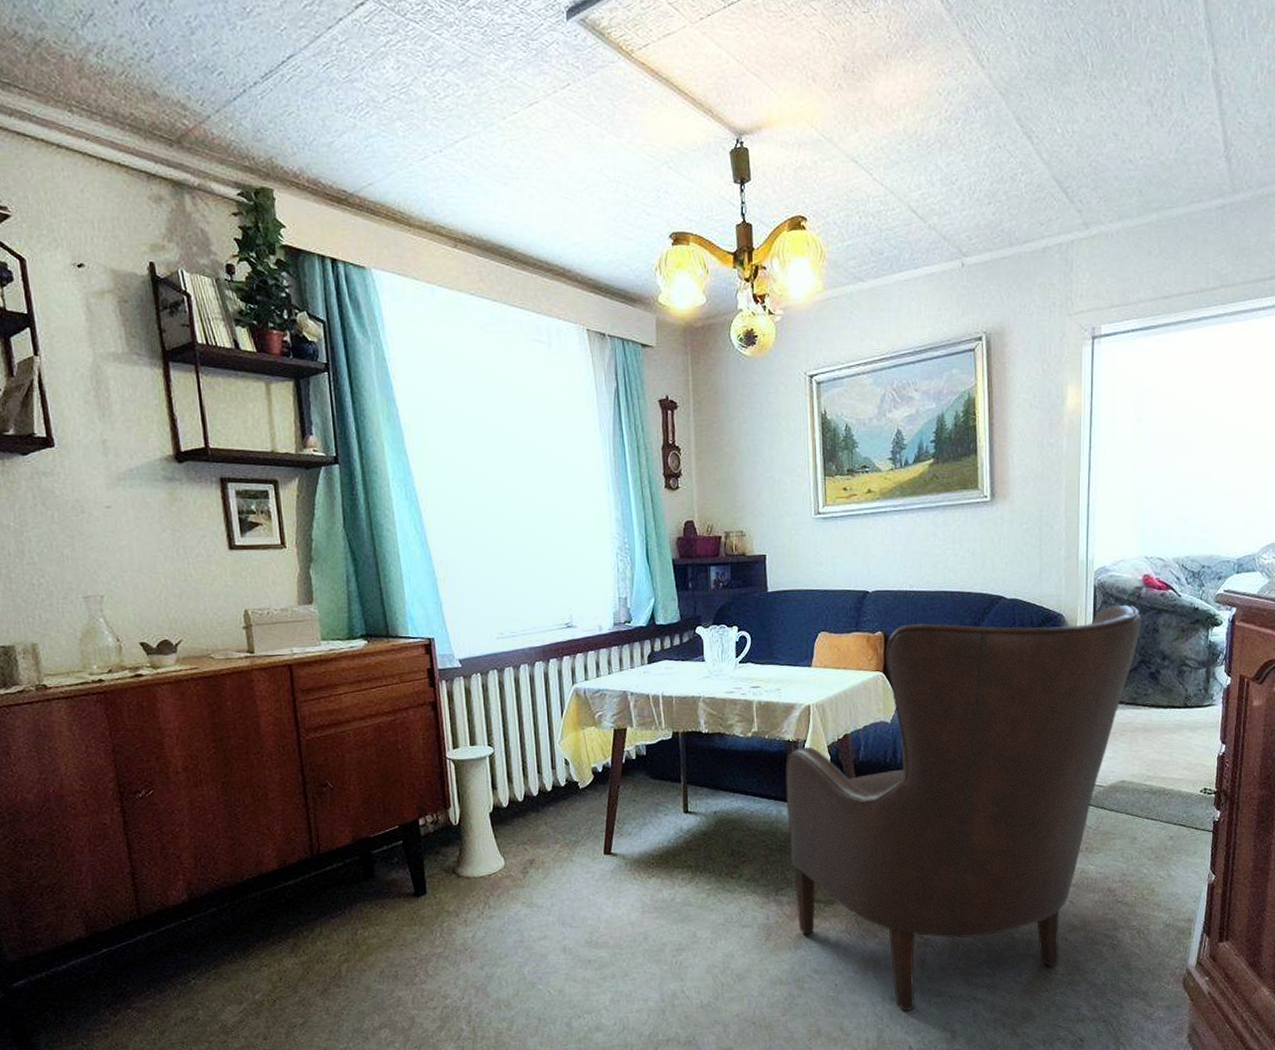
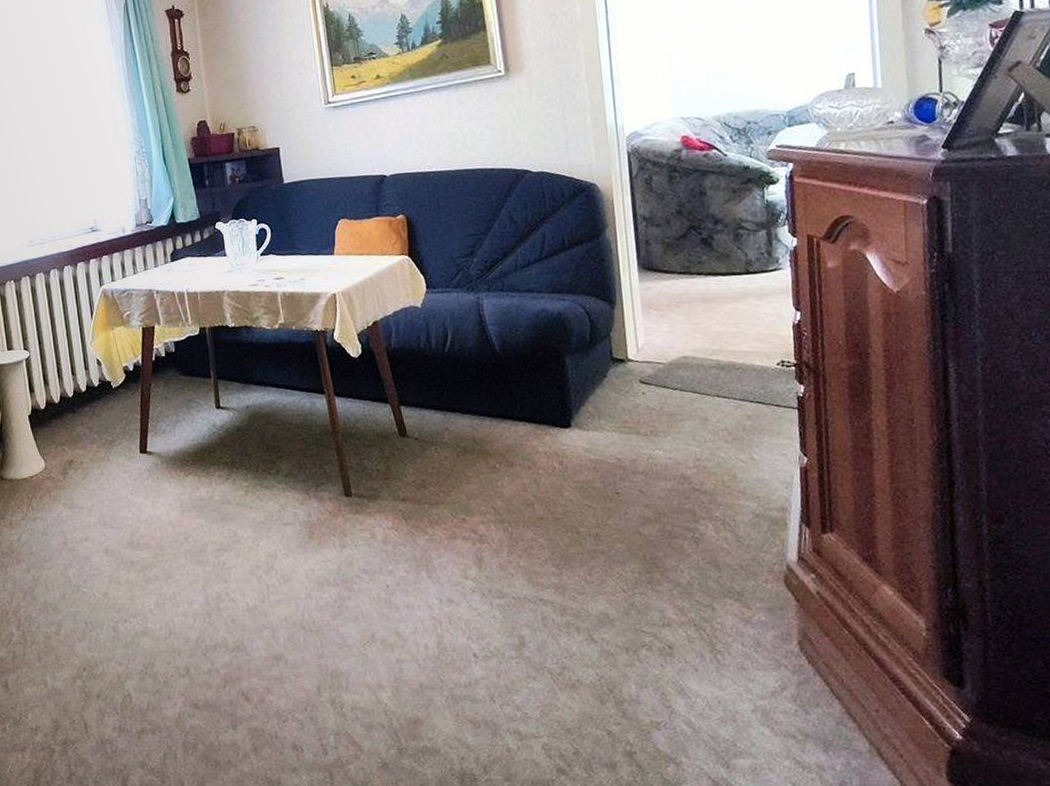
chair: present [785,604,1141,1012] -> none [315,169,686,615]

